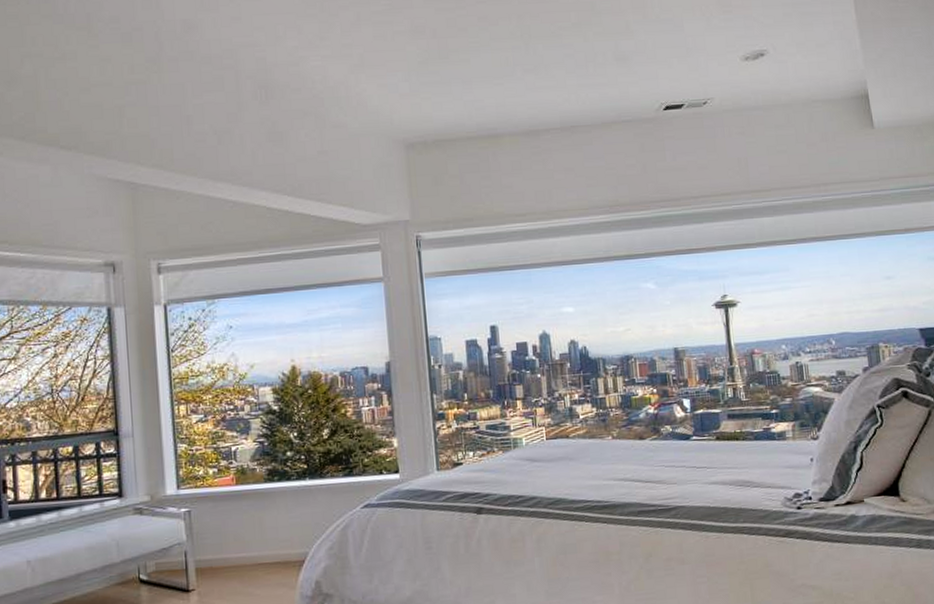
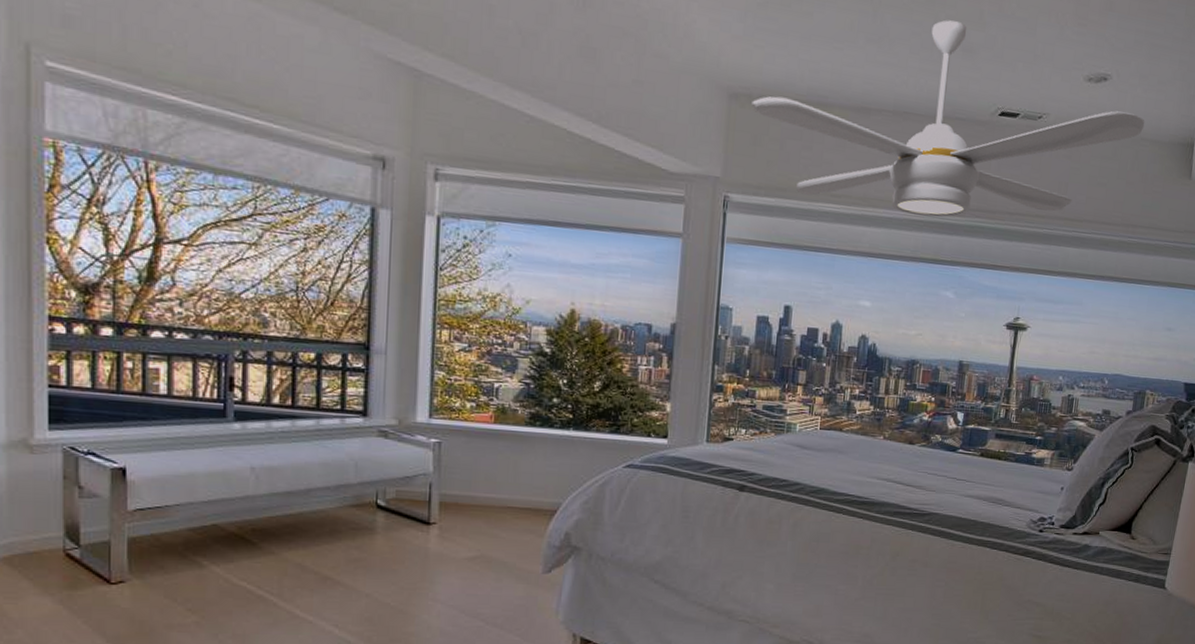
ceiling fan: none [427,36,813,220] -> present [751,20,1145,217]

